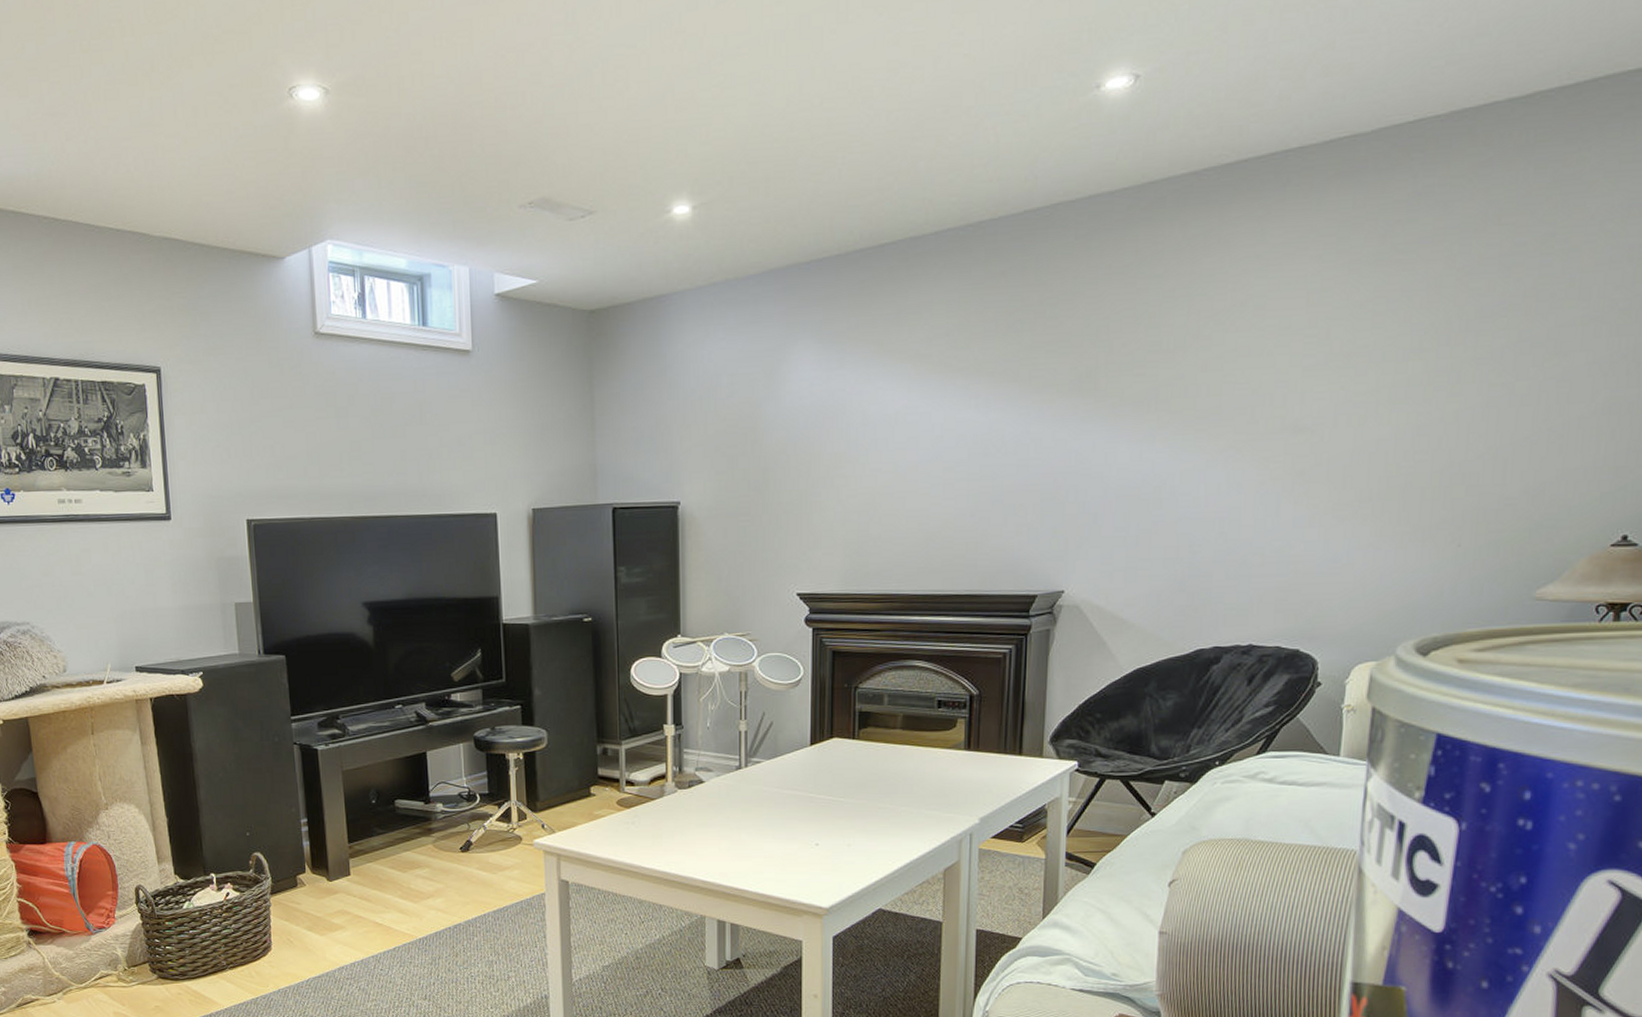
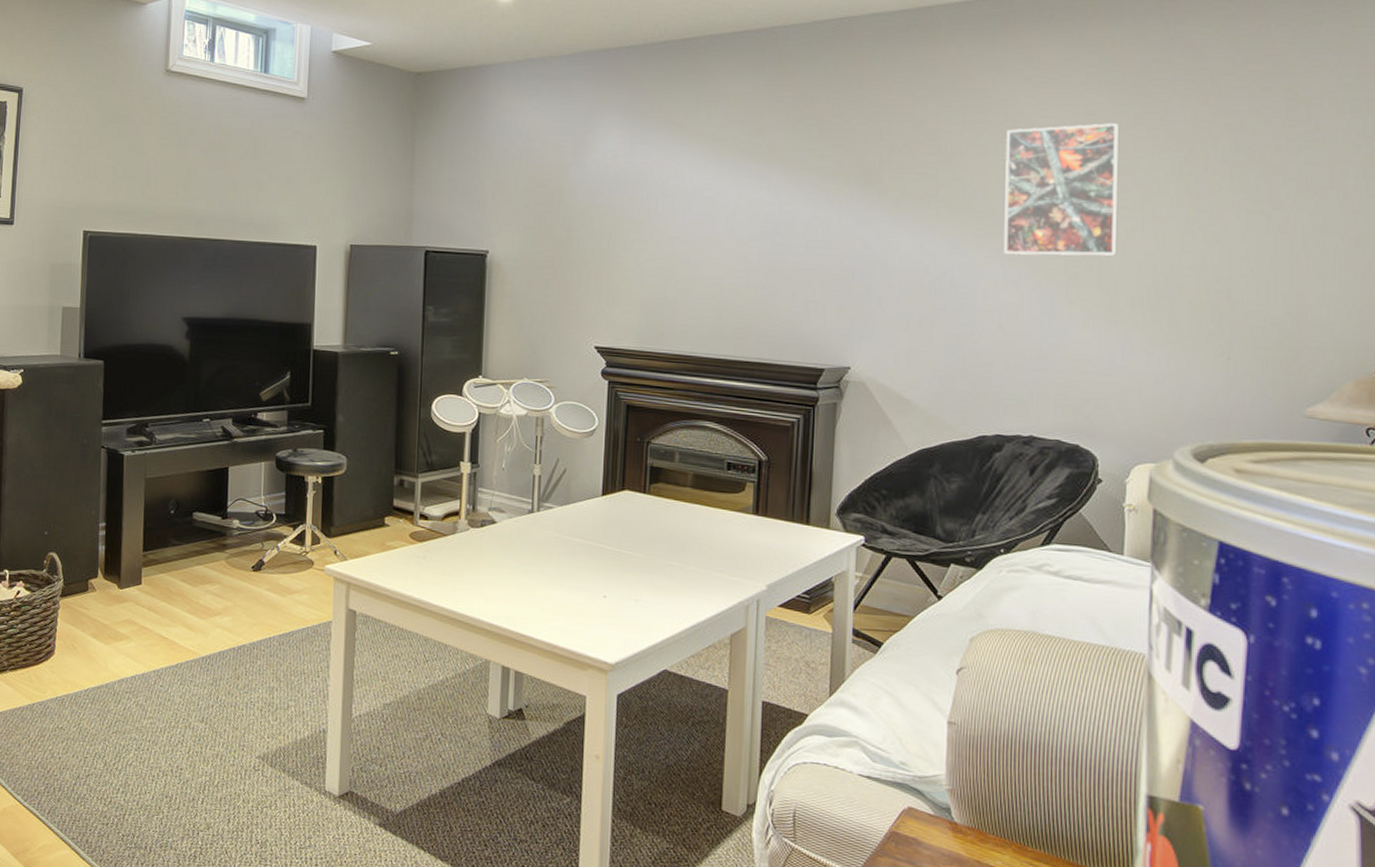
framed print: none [1227,299,1356,455] -> present [1003,123,1119,256]

